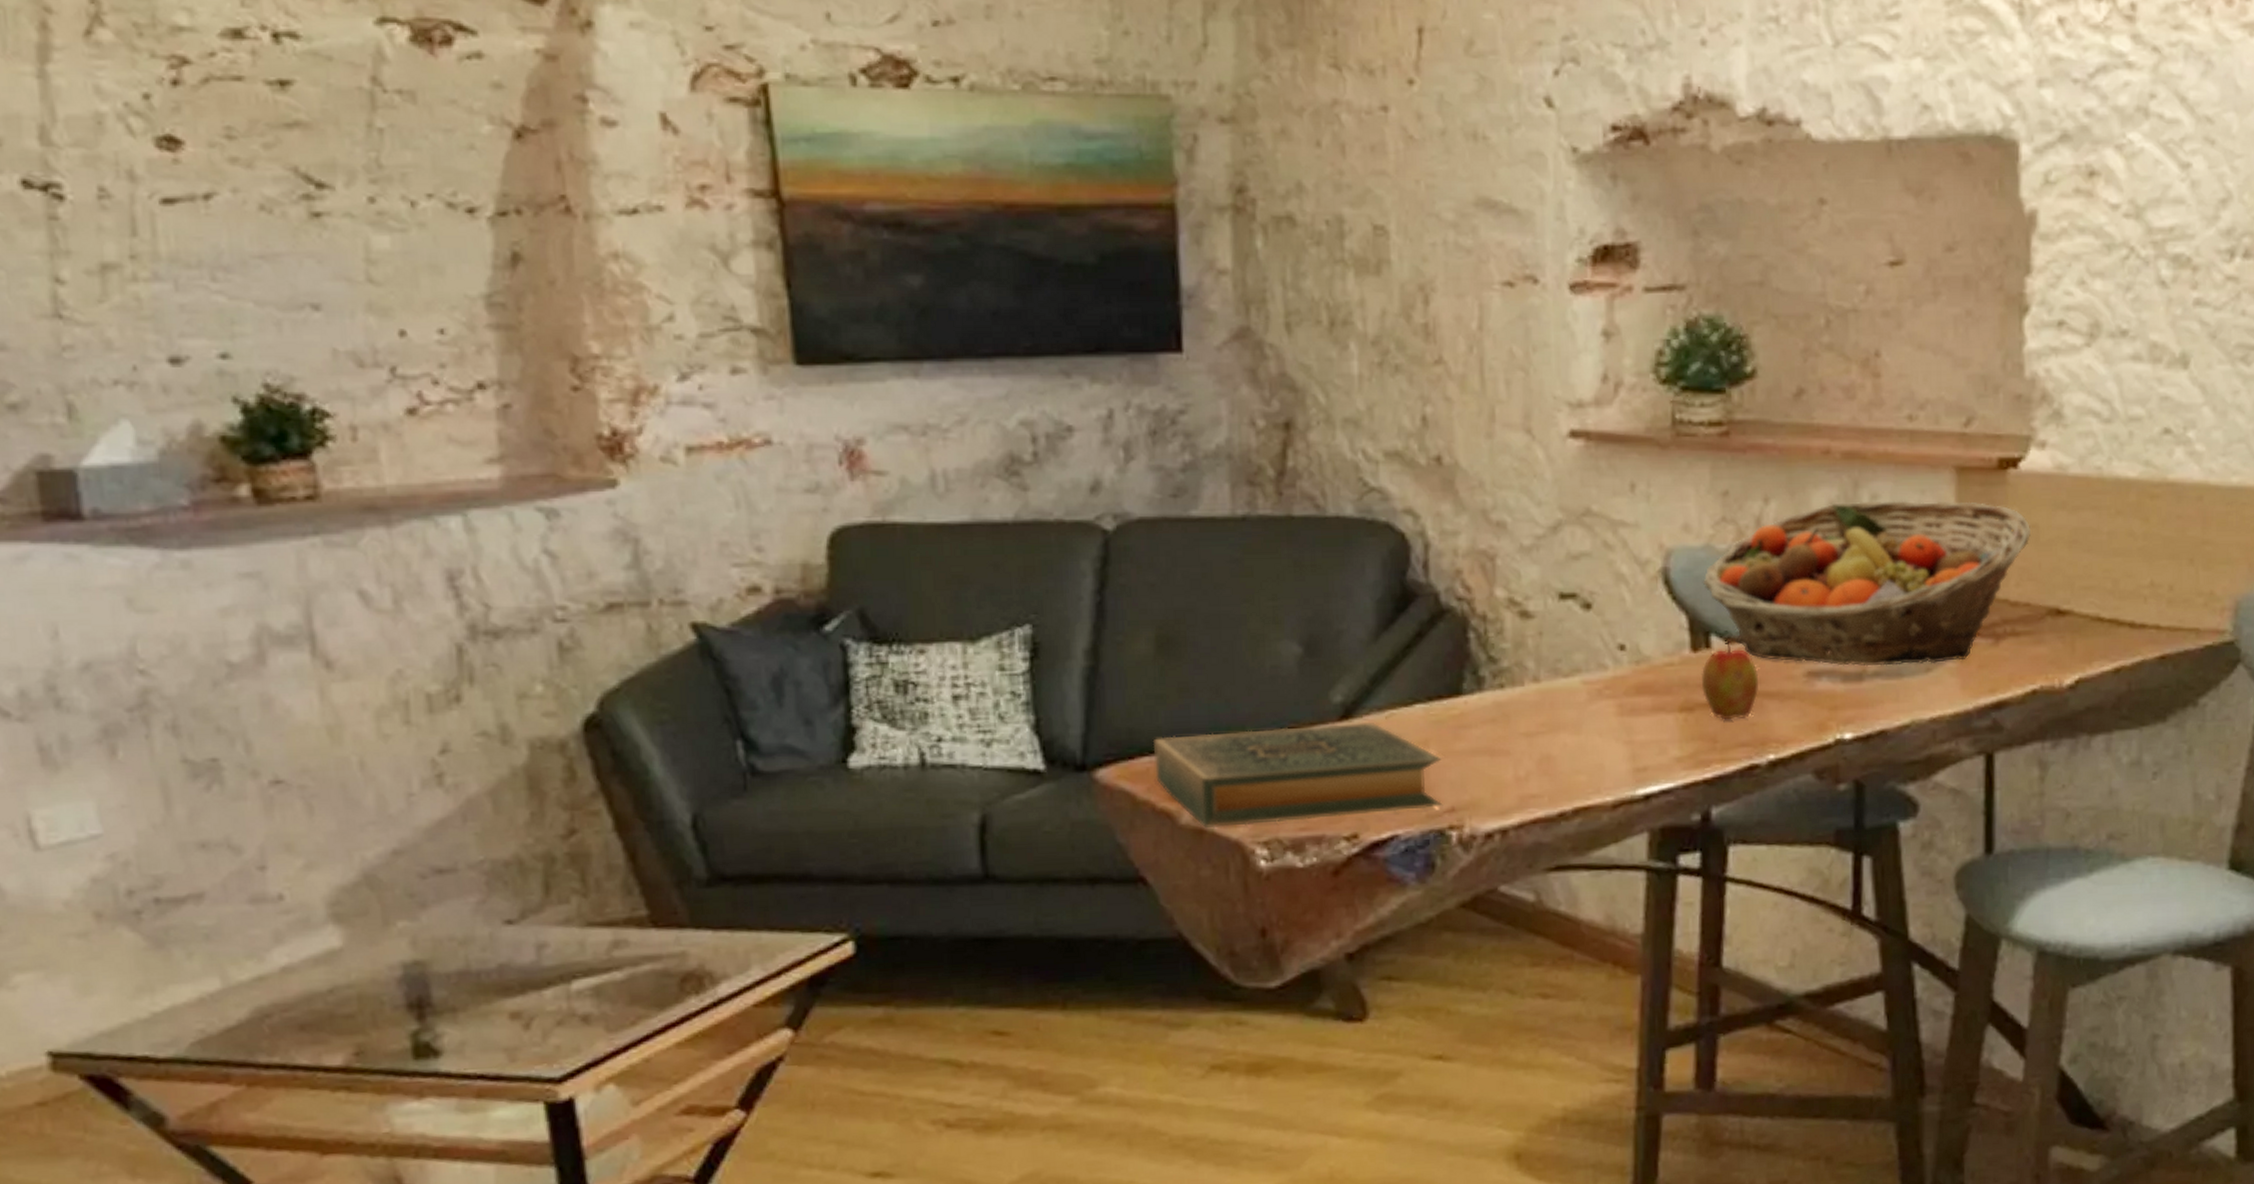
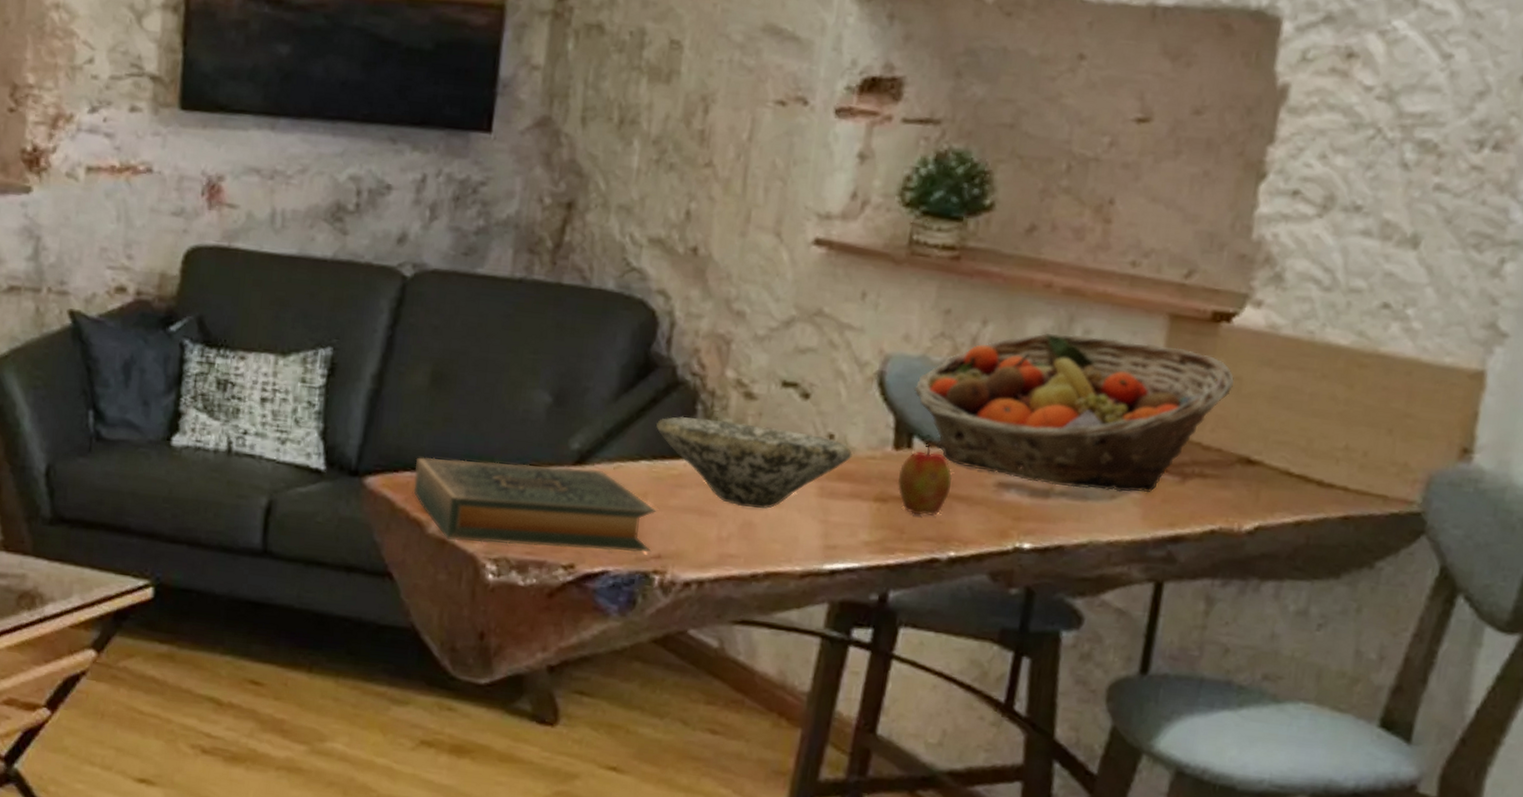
bowl: none [1426,646,1648,740] -> present [656,416,852,509]

